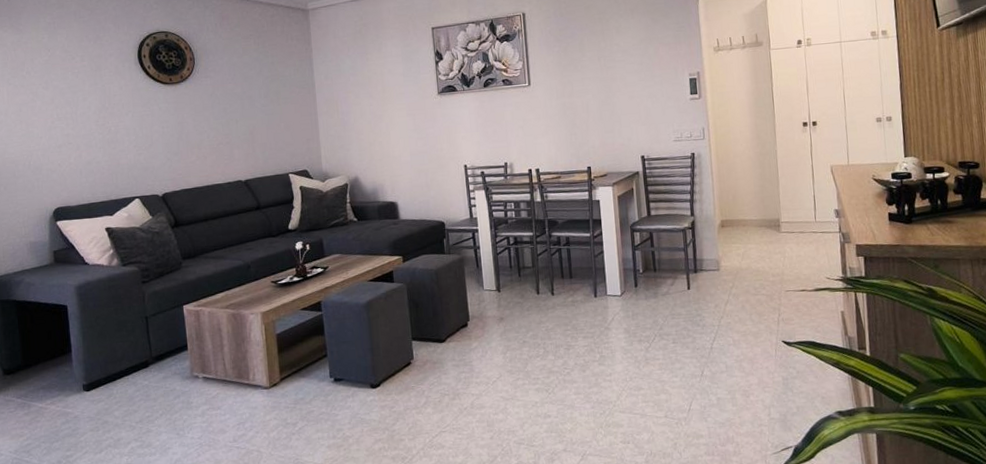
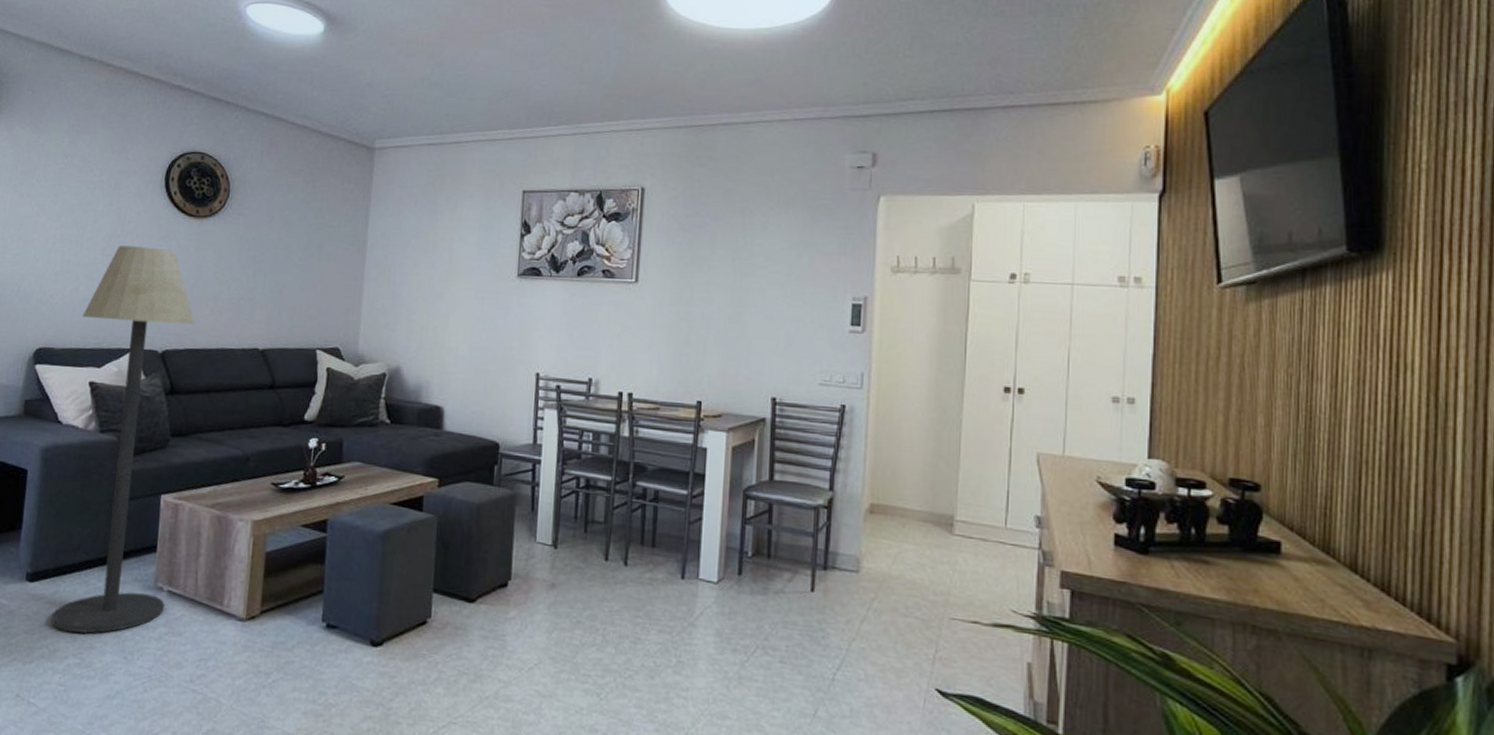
floor lamp: none [89,113,202,423] -> present [51,245,195,634]

